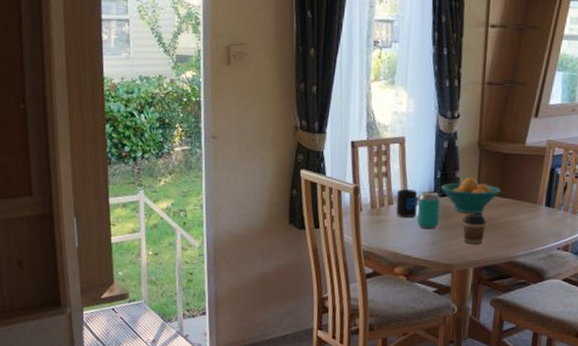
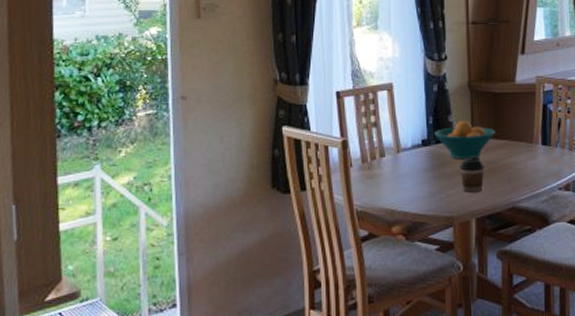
mug: present [396,189,419,218] -> none [388,139,412,169]
beverage can: present [417,192,440,230] -> none [412,139,435,181]

